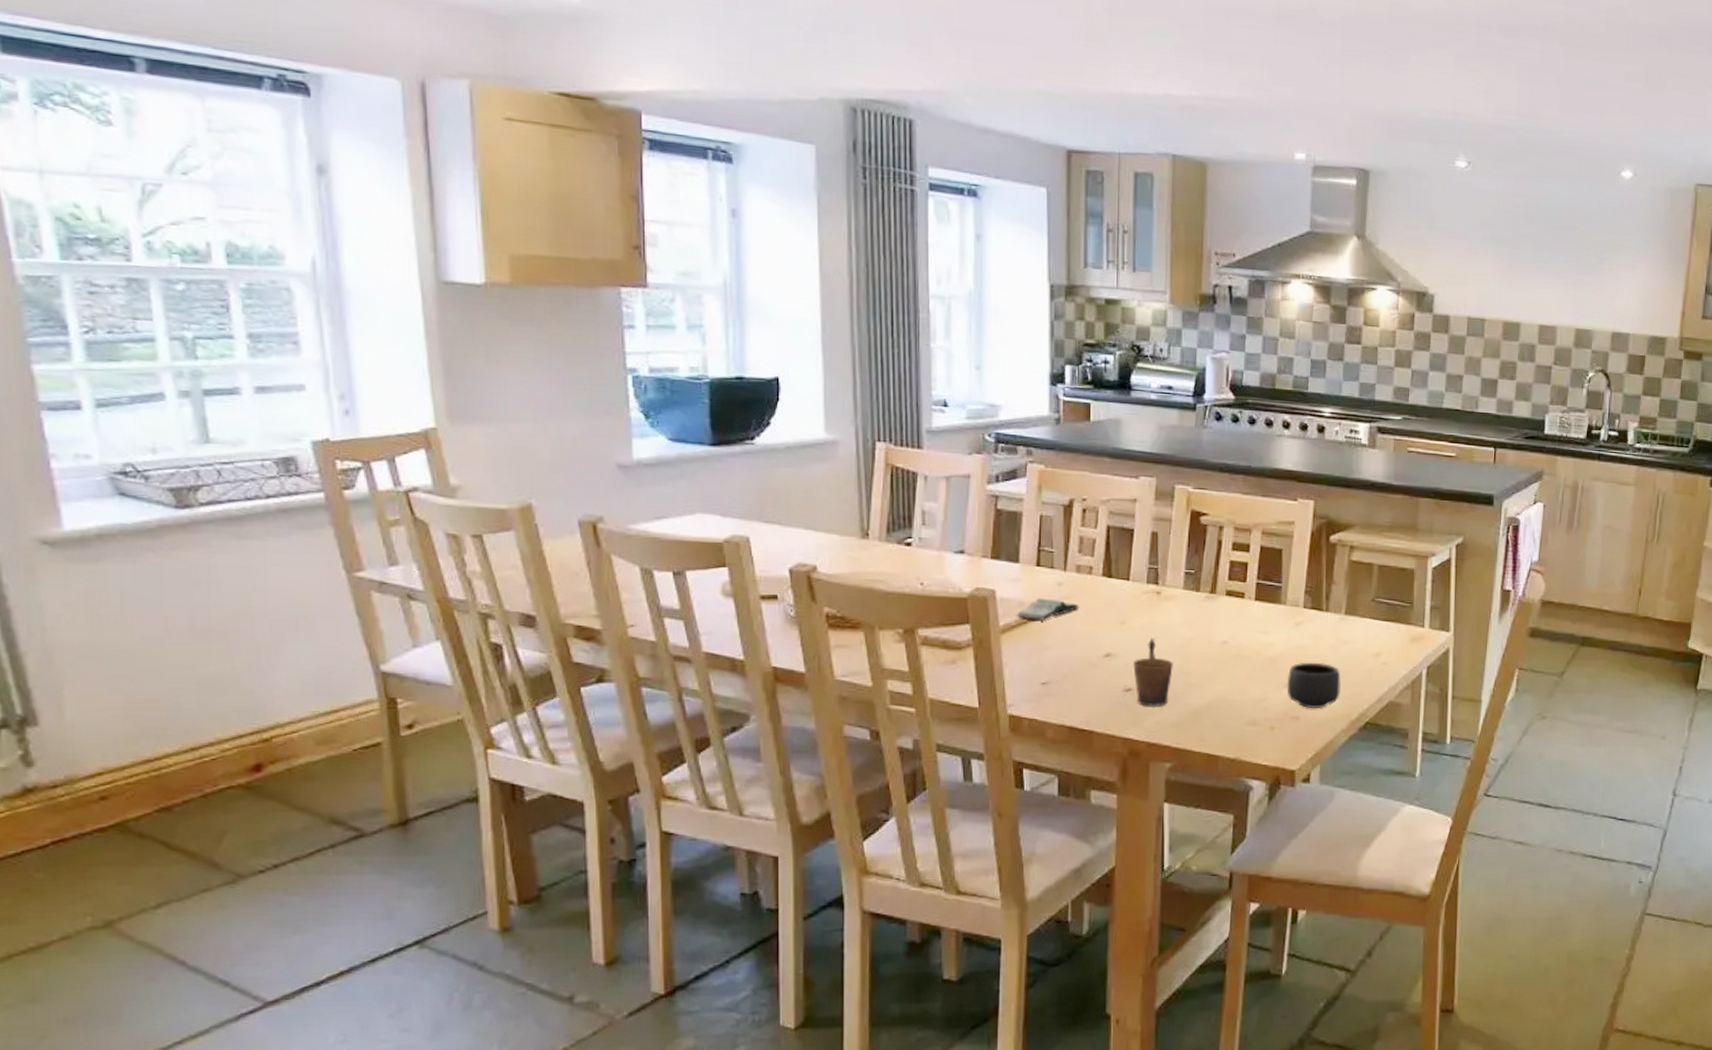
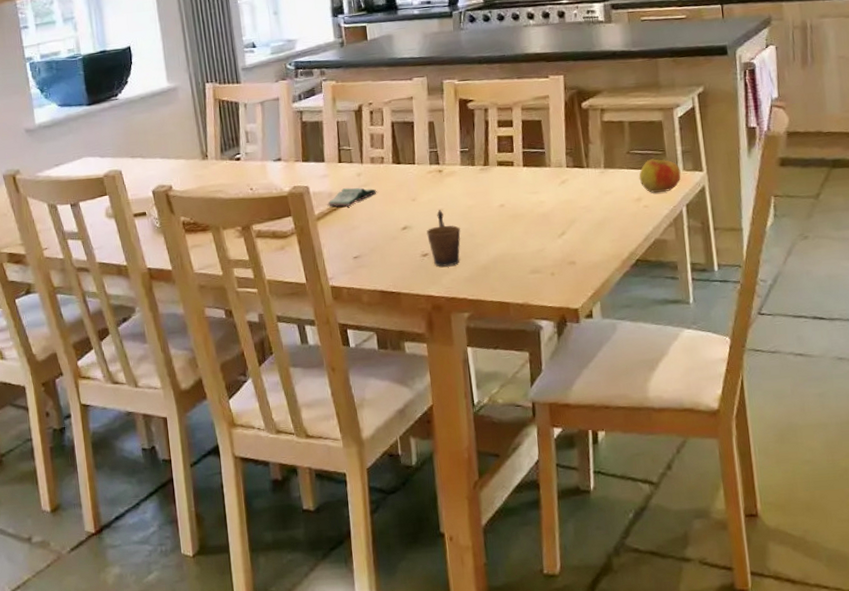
mug: present [1287,662,1341,709] -> none [560,212,610,254]
apple: none [1381,611,1426,649] -> present [639,159,681,193]

